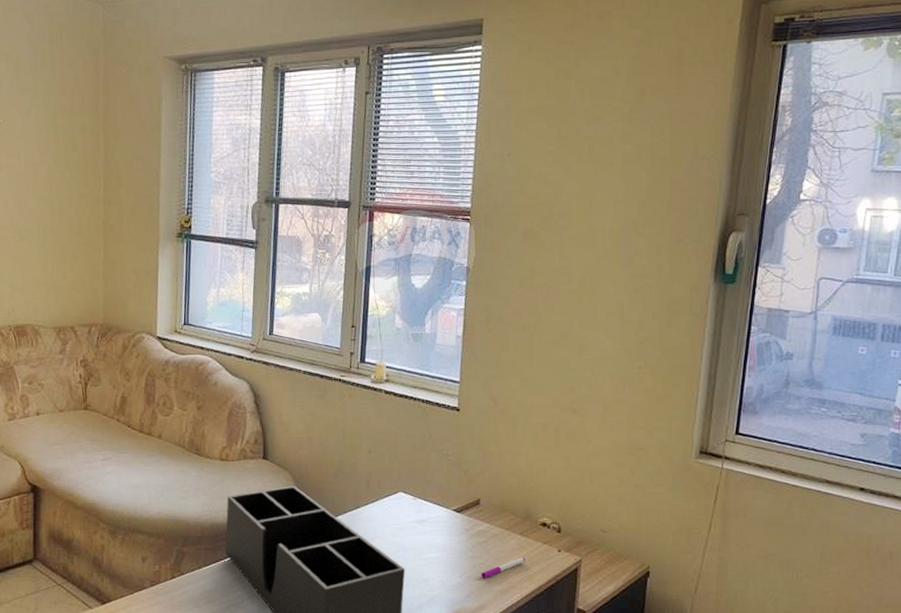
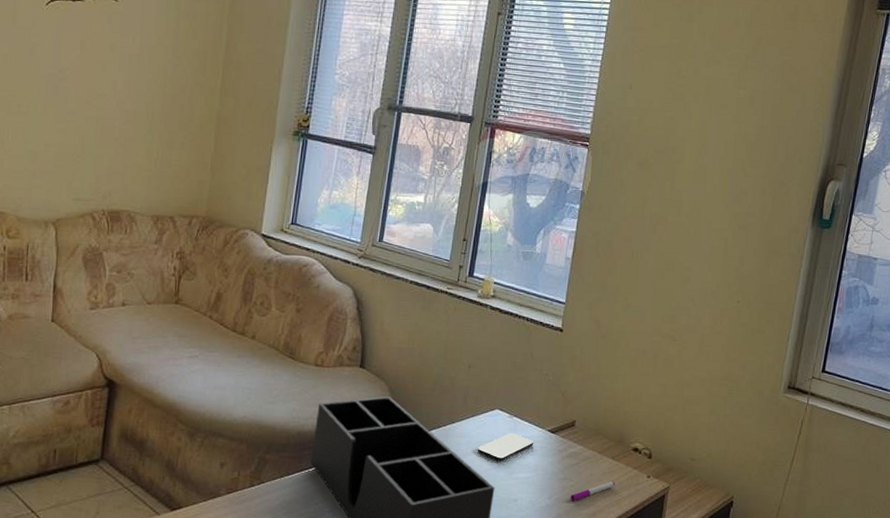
smartphone: none [384,515,440,543] -> present [477,433,534,461]

